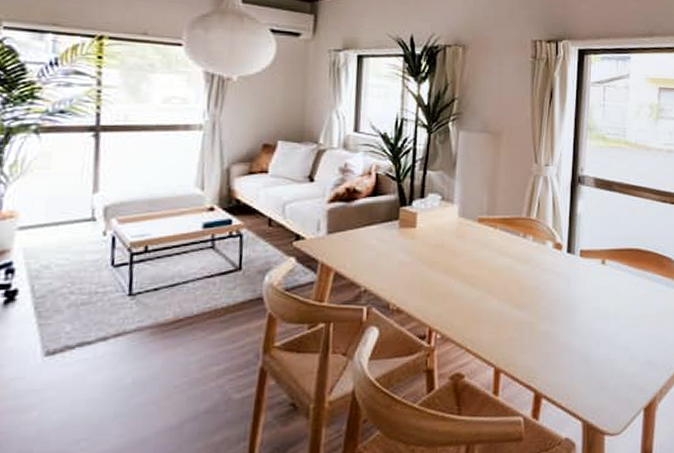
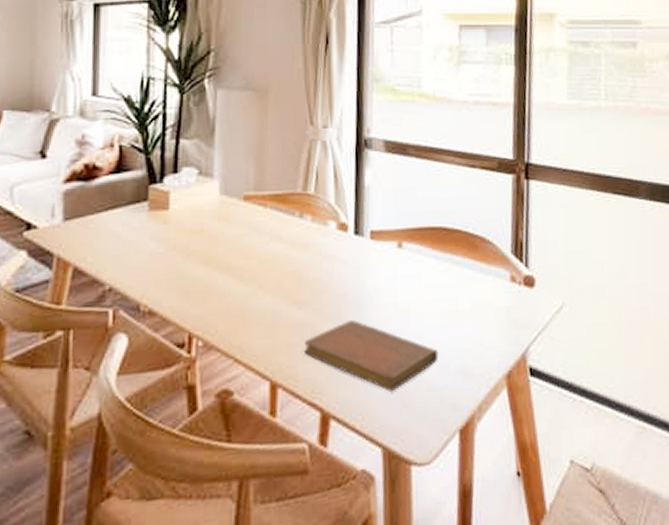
notebook: none [523,321,630,377] -> present [304,320,439,391]

